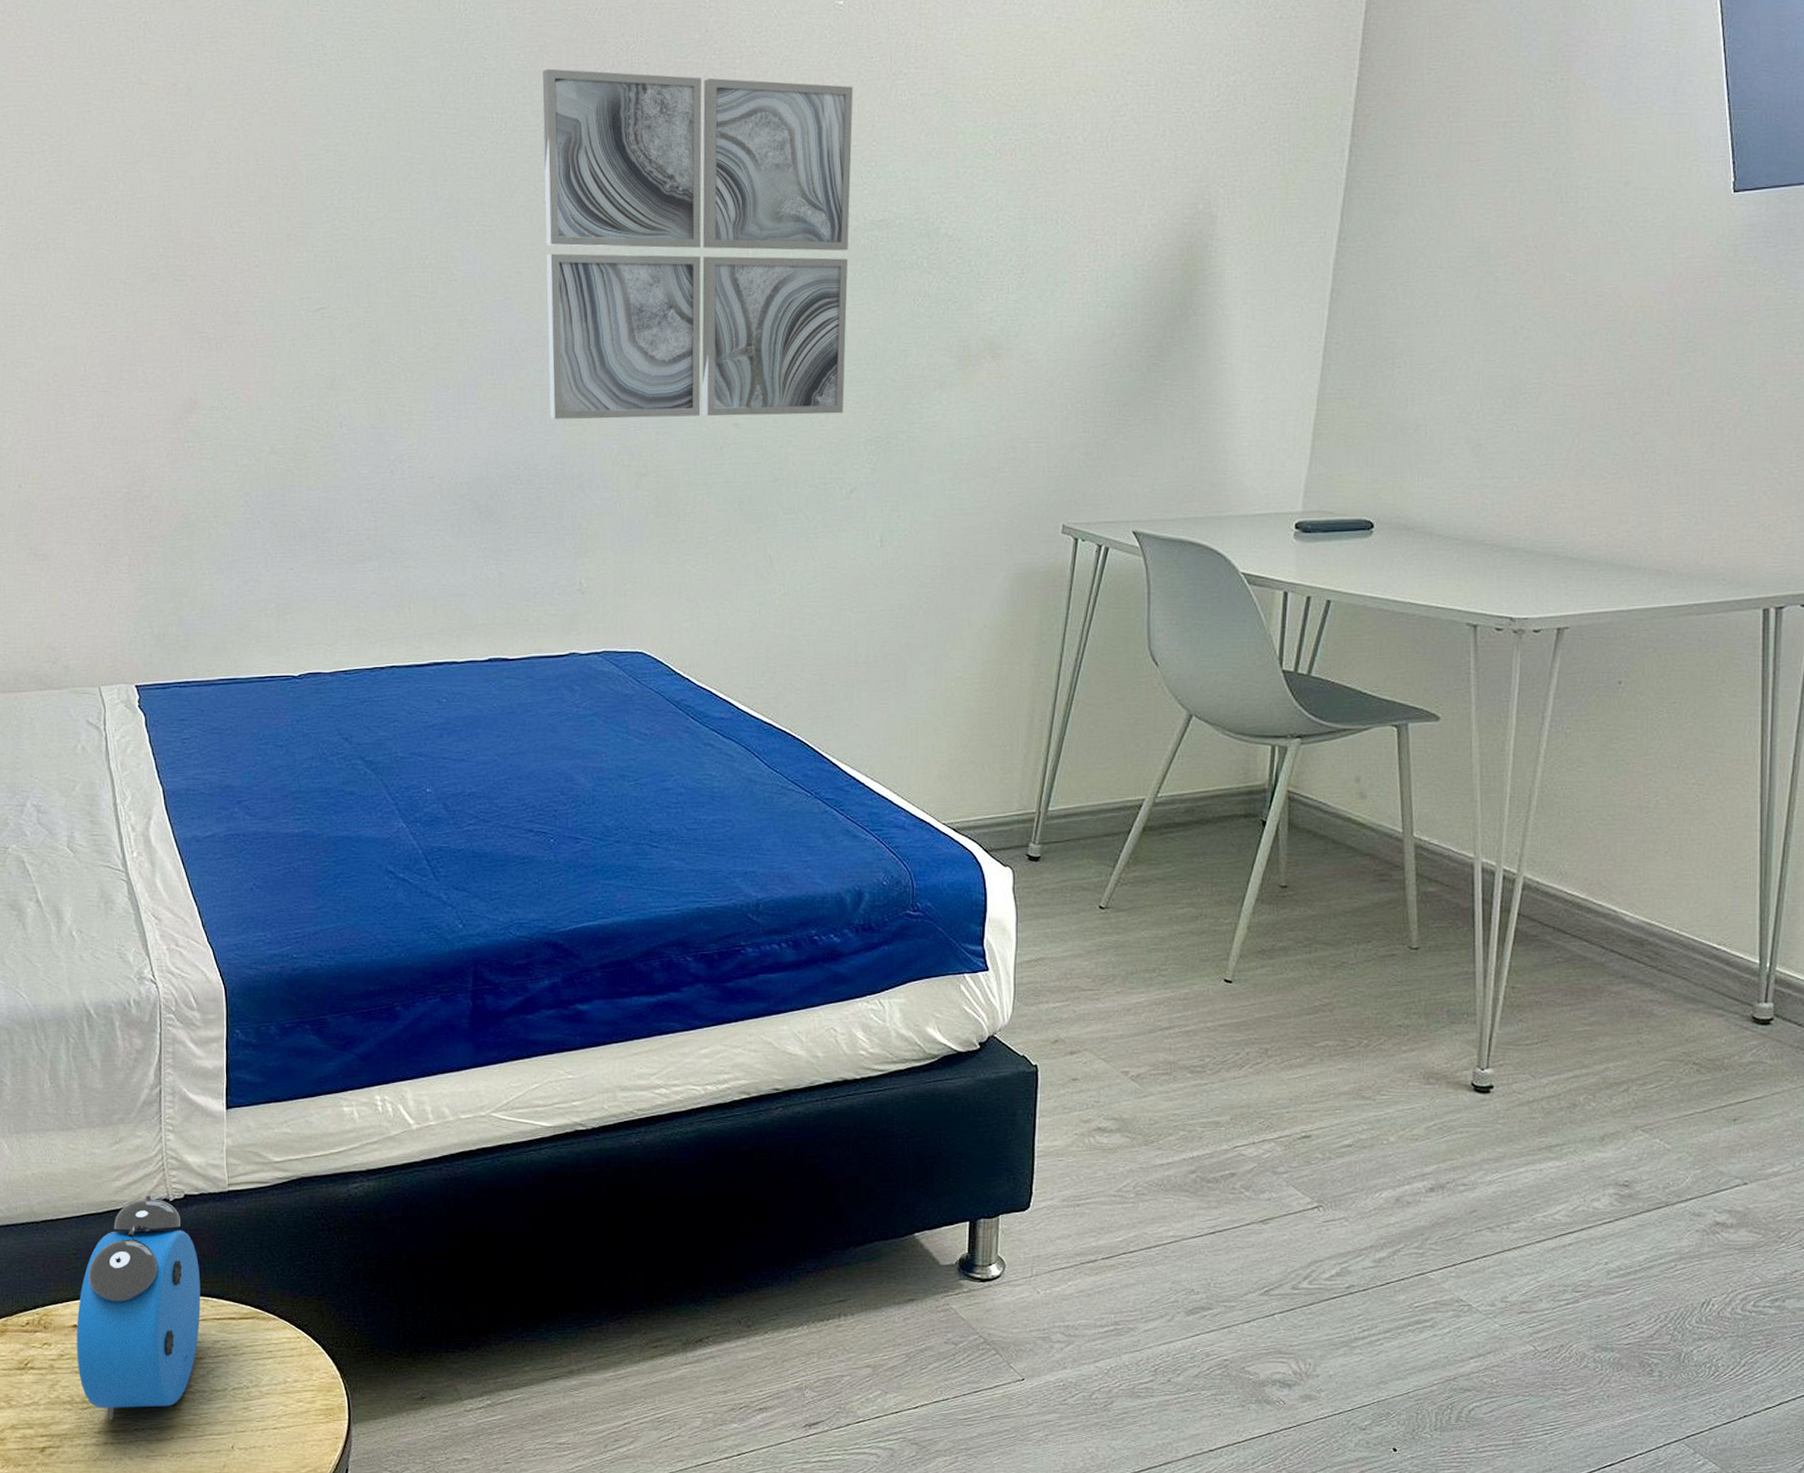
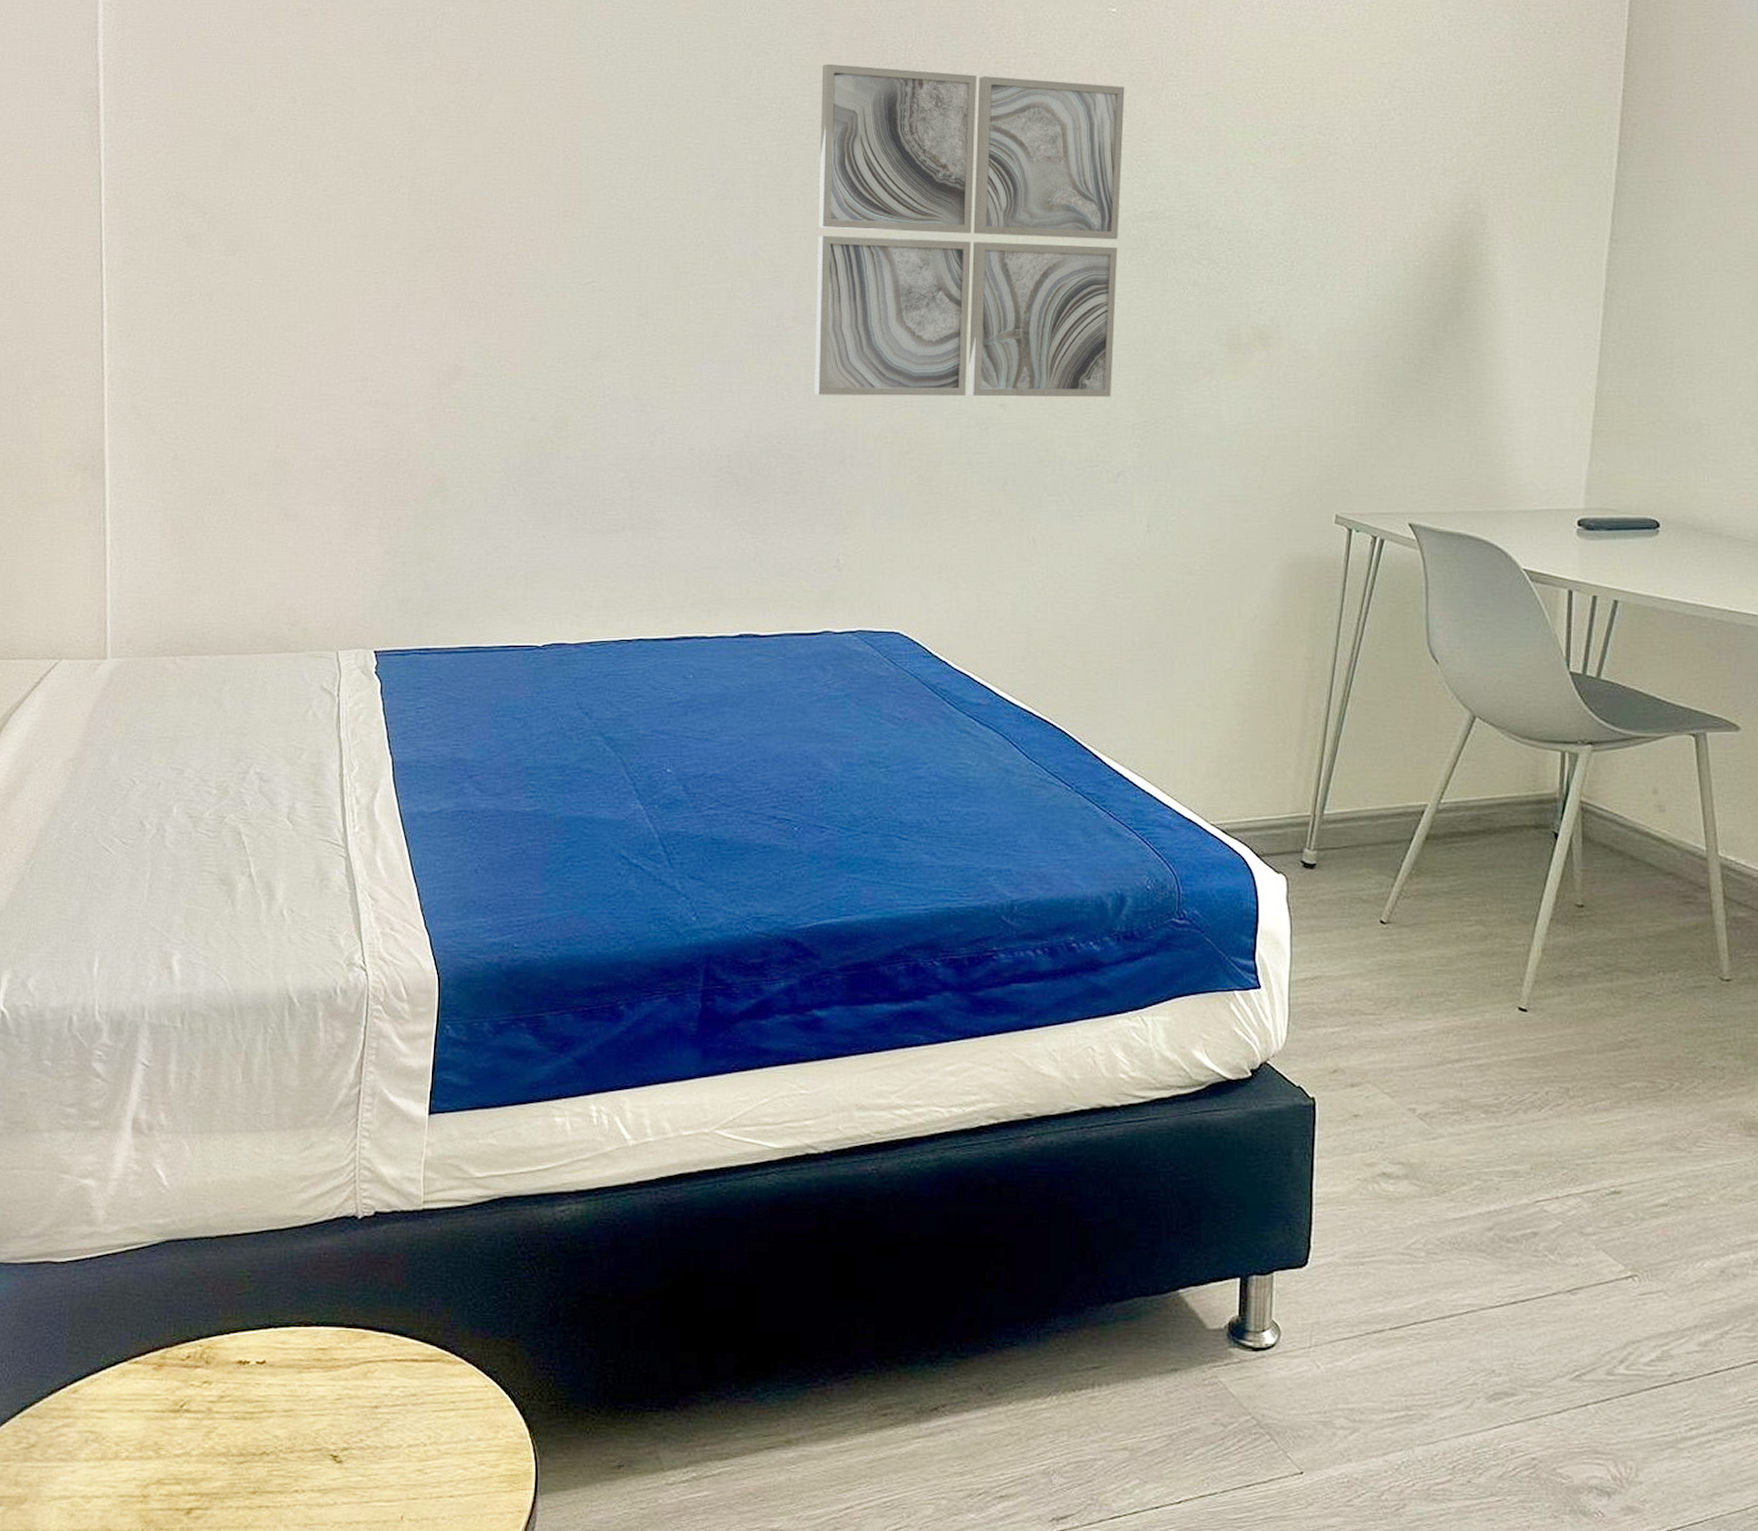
alarm clock: present [76,1195,201,1420] -> none [238,1211,384,1478]

